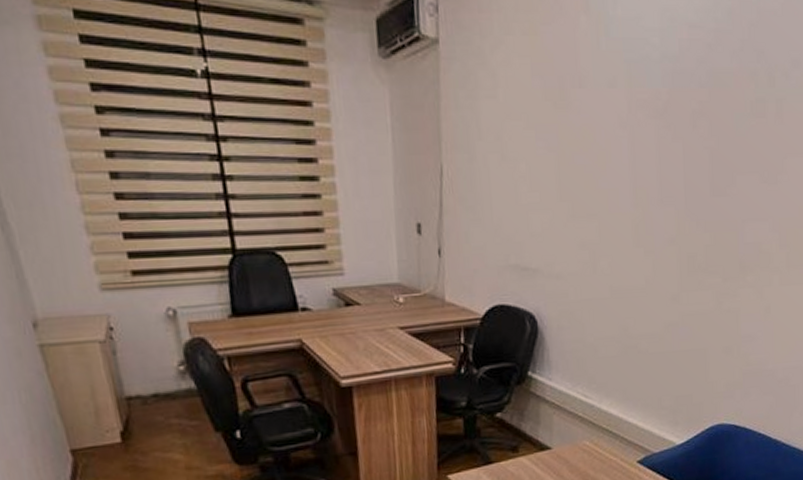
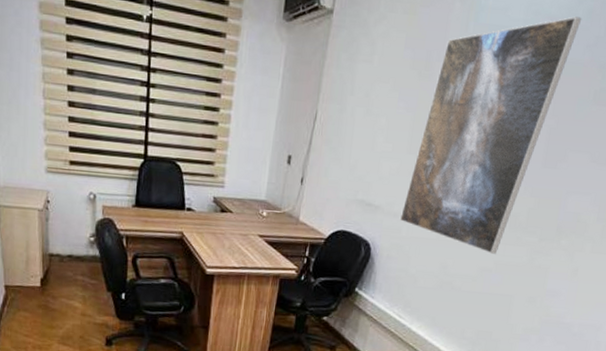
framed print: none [564,20,722,305] -> present [400,16,582,254]

